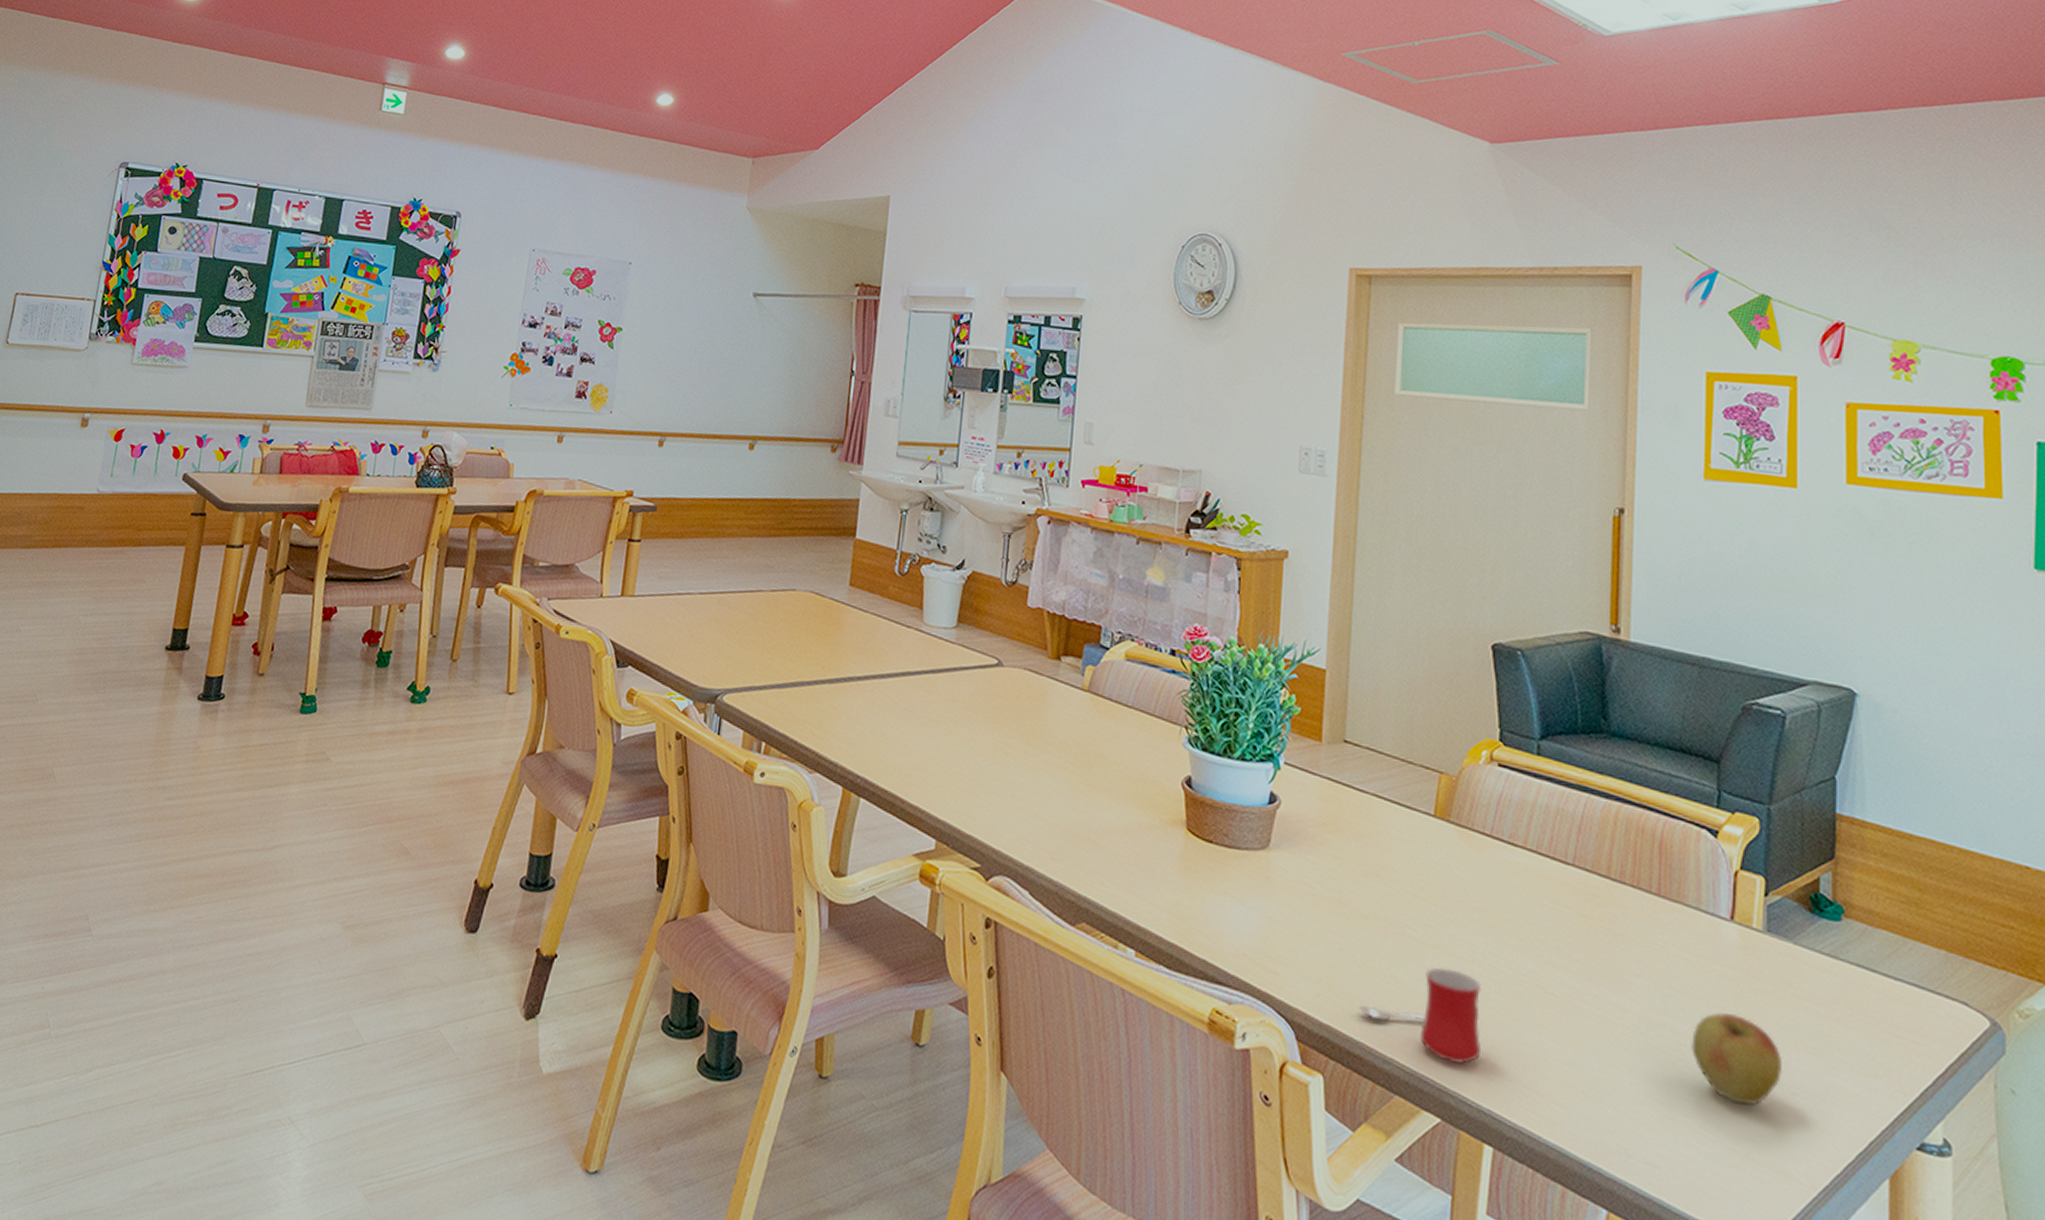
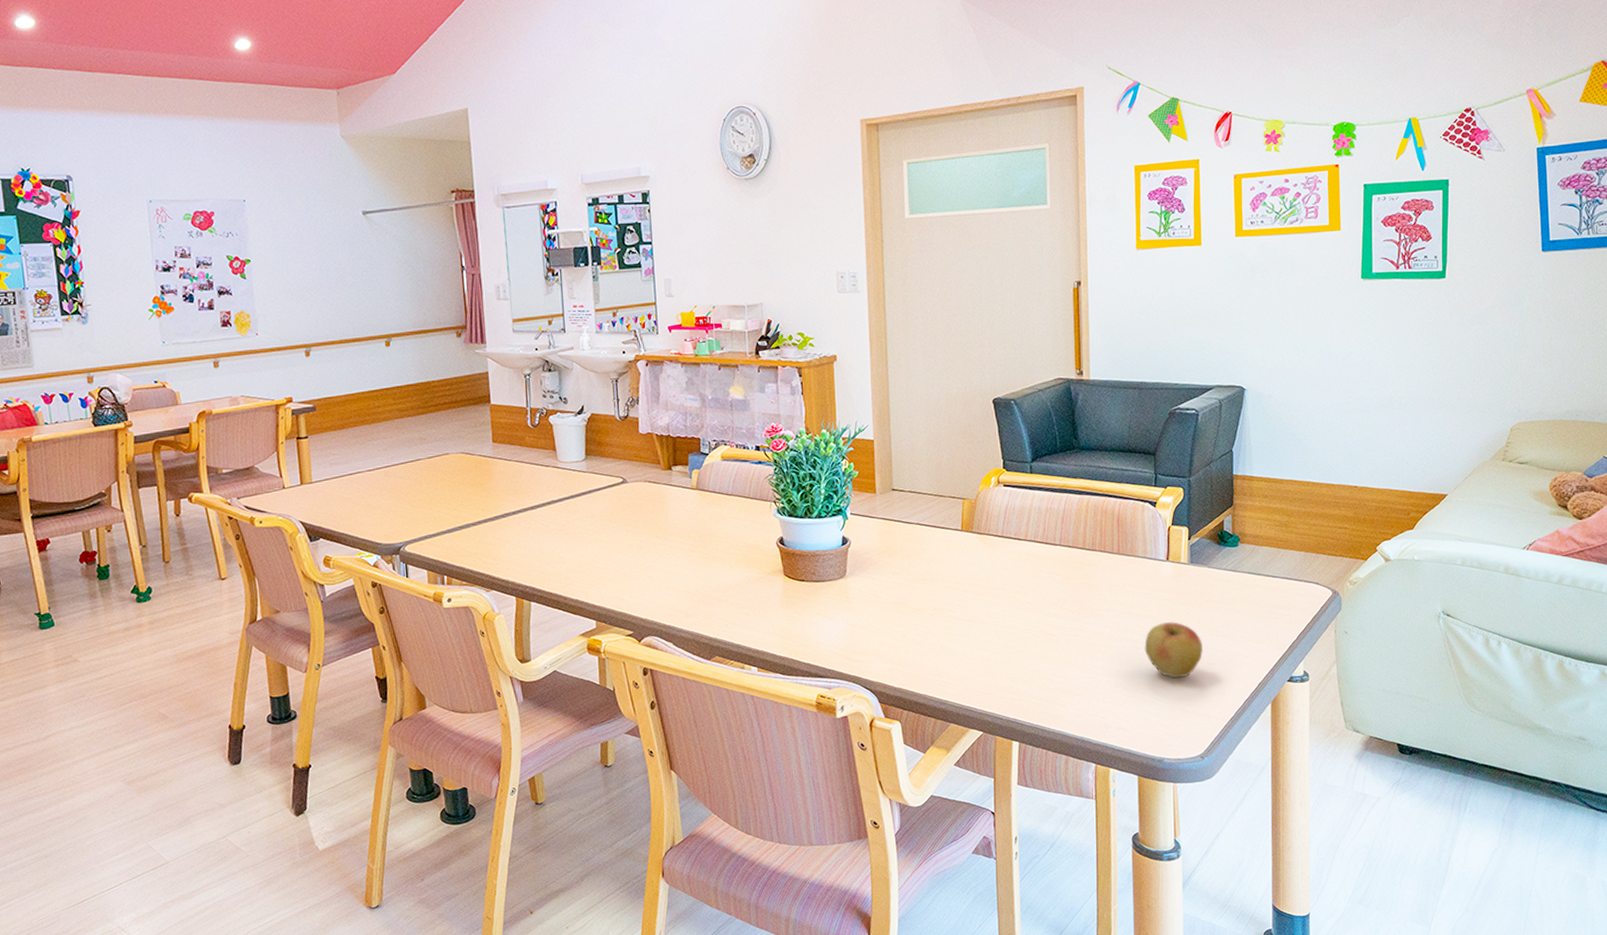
mug: present [1359,967,1482,1065] -> none [921,632,1007,695]

